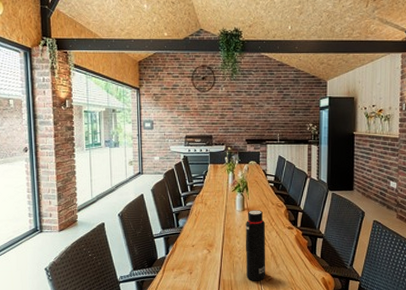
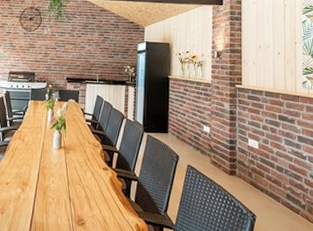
water bottle: present [245,210,266,281] -> none [59,148,81,225]

